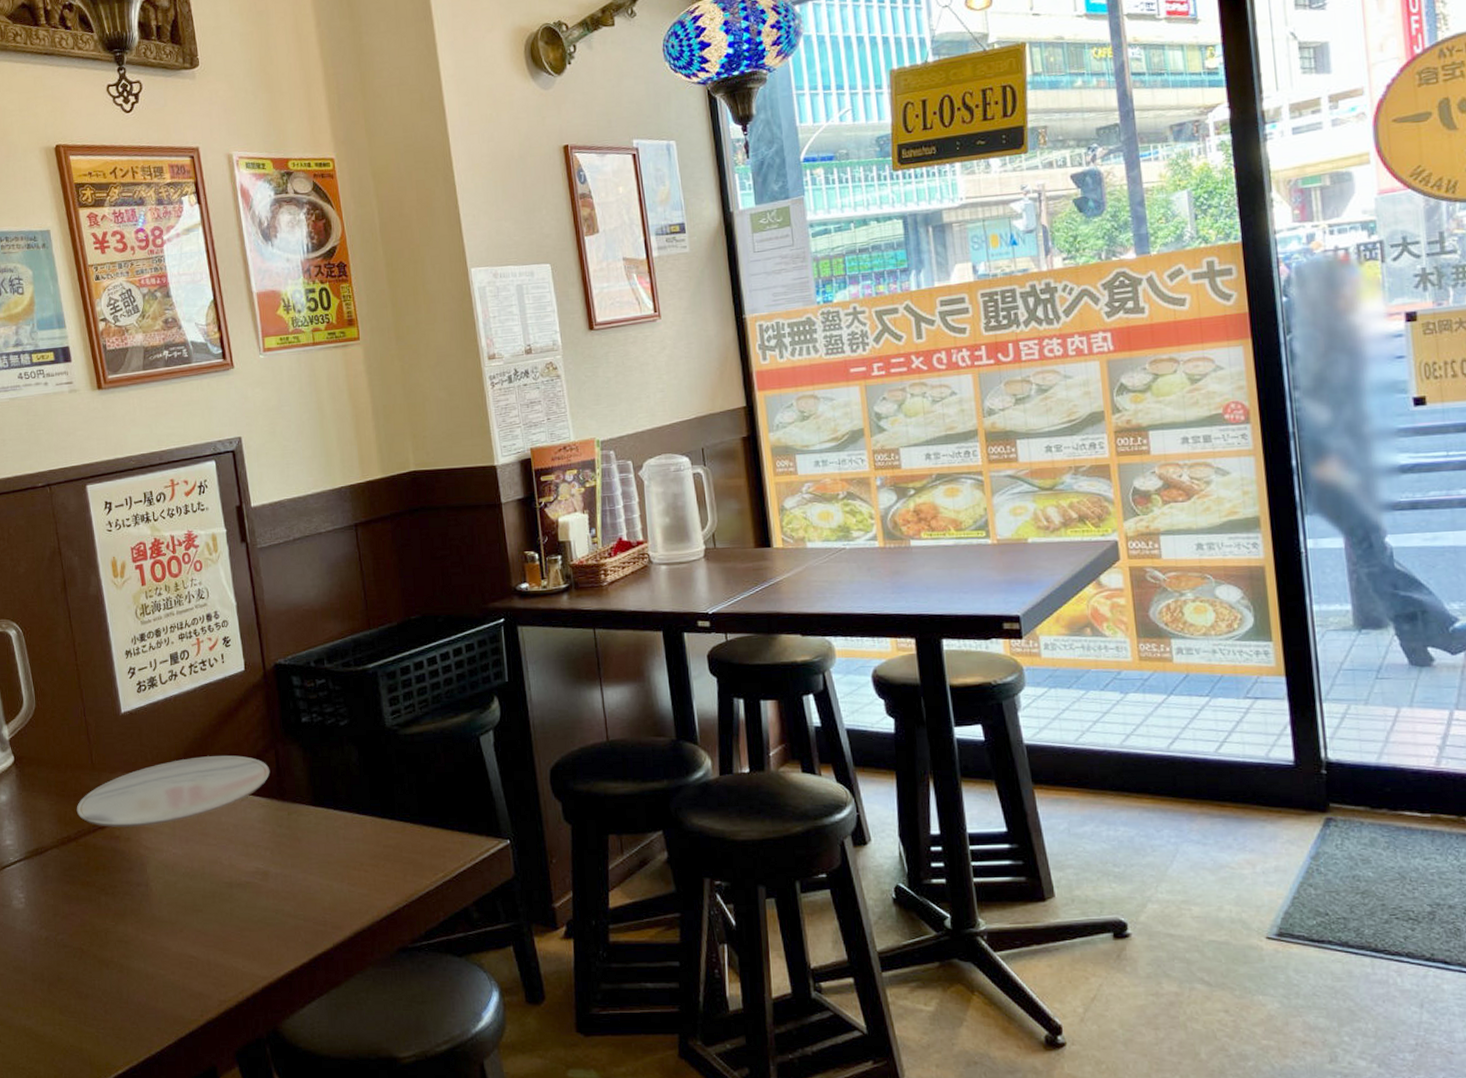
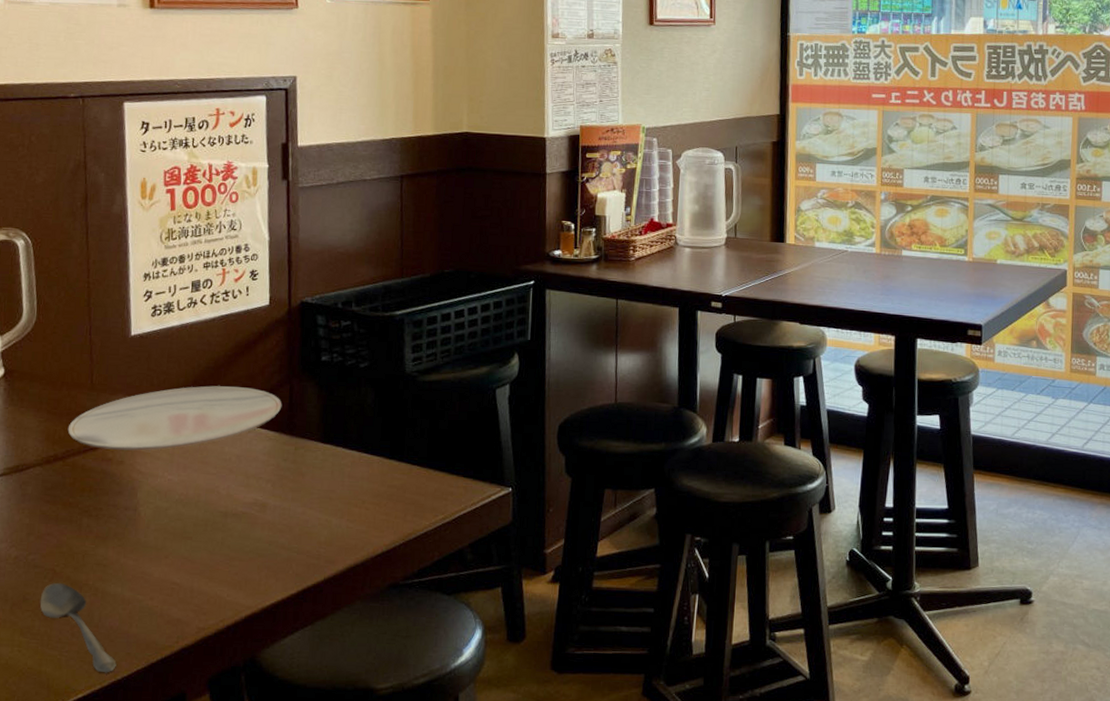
spoon: none [72,961,149,1049] -> present [40,582,117,673]

